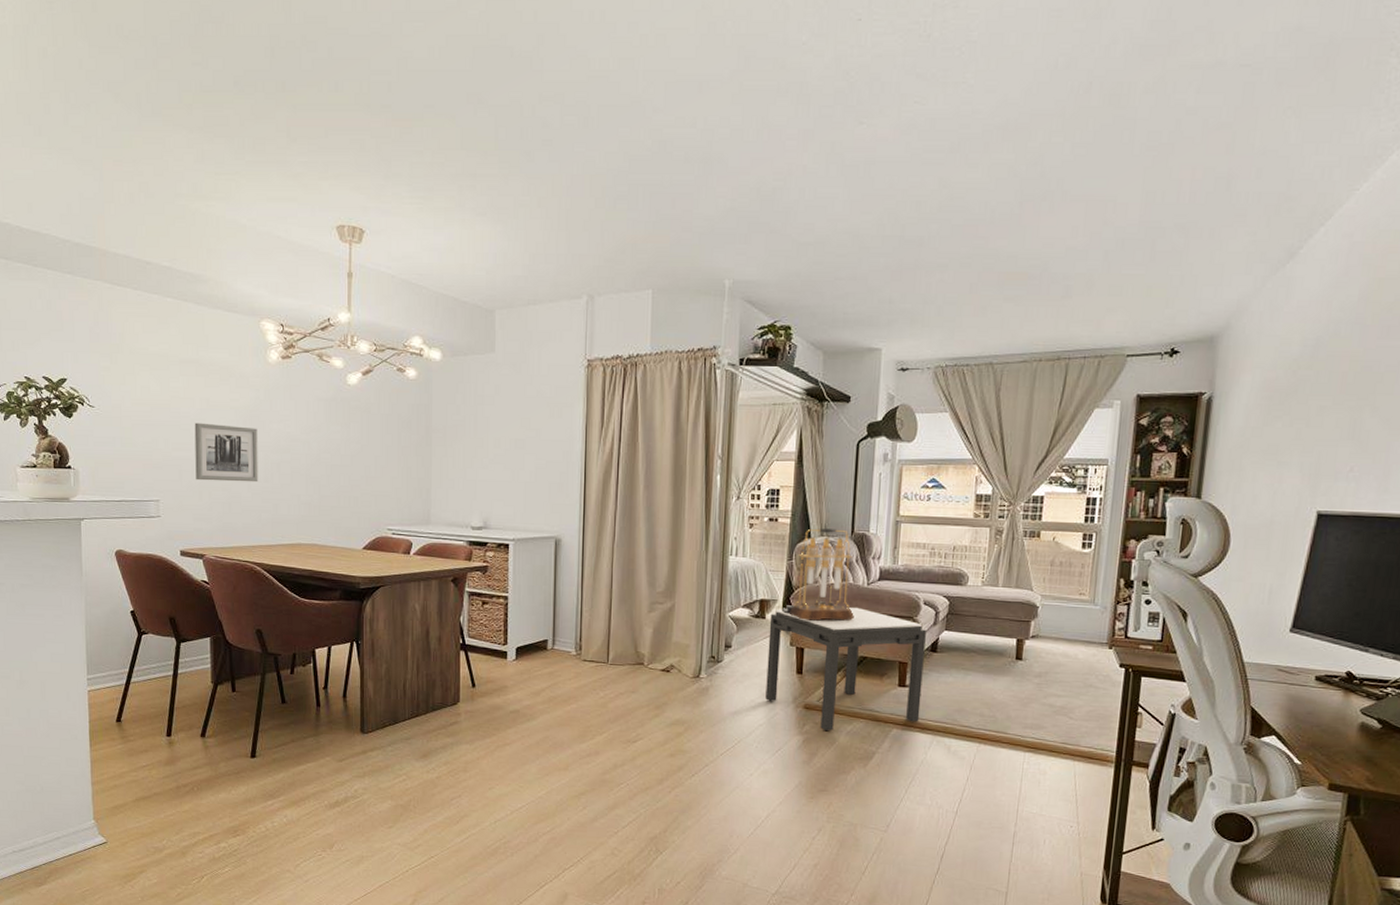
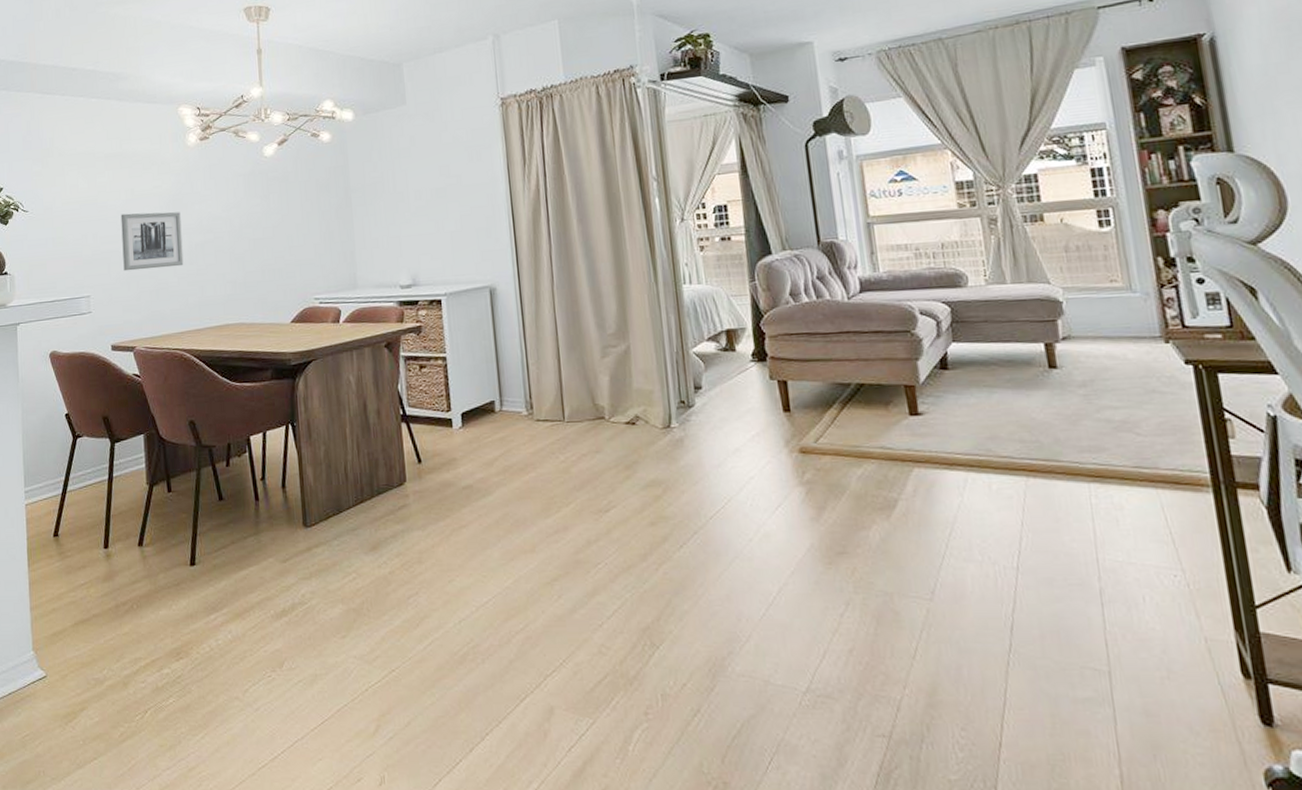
side table: present [765,607,926,731] -> none [740,326,945,477]
table lamp: present [782,528,854,621] -> none [753,240,840,348]

